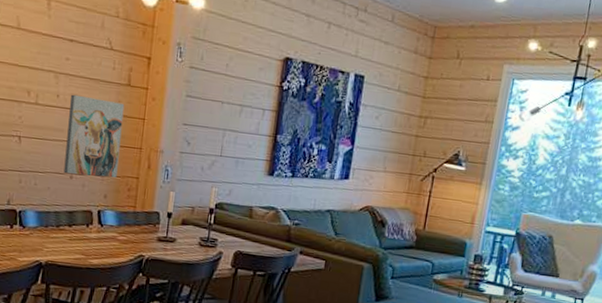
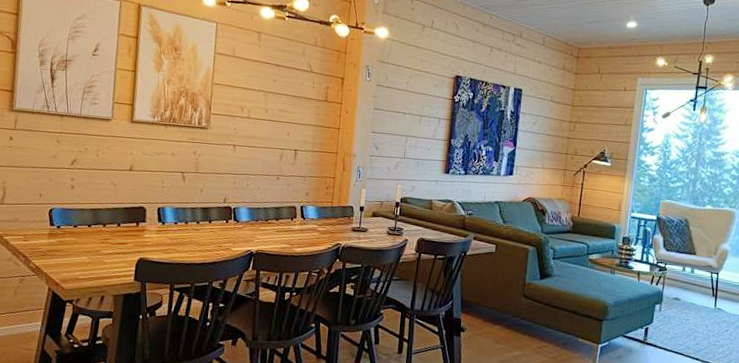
wall art: present [63,94,125,178] -> none [271,109,323,179]

